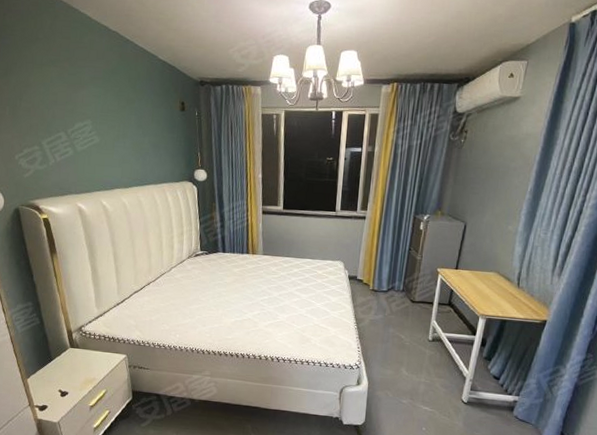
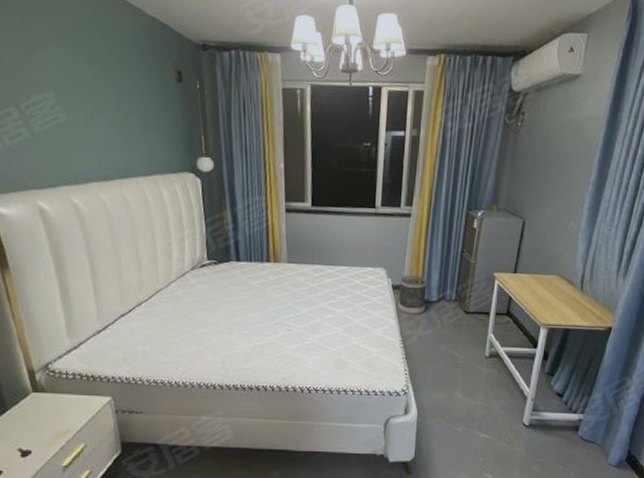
wastebasket: none [353,268,379,302] -> present [398,275,428,315]

